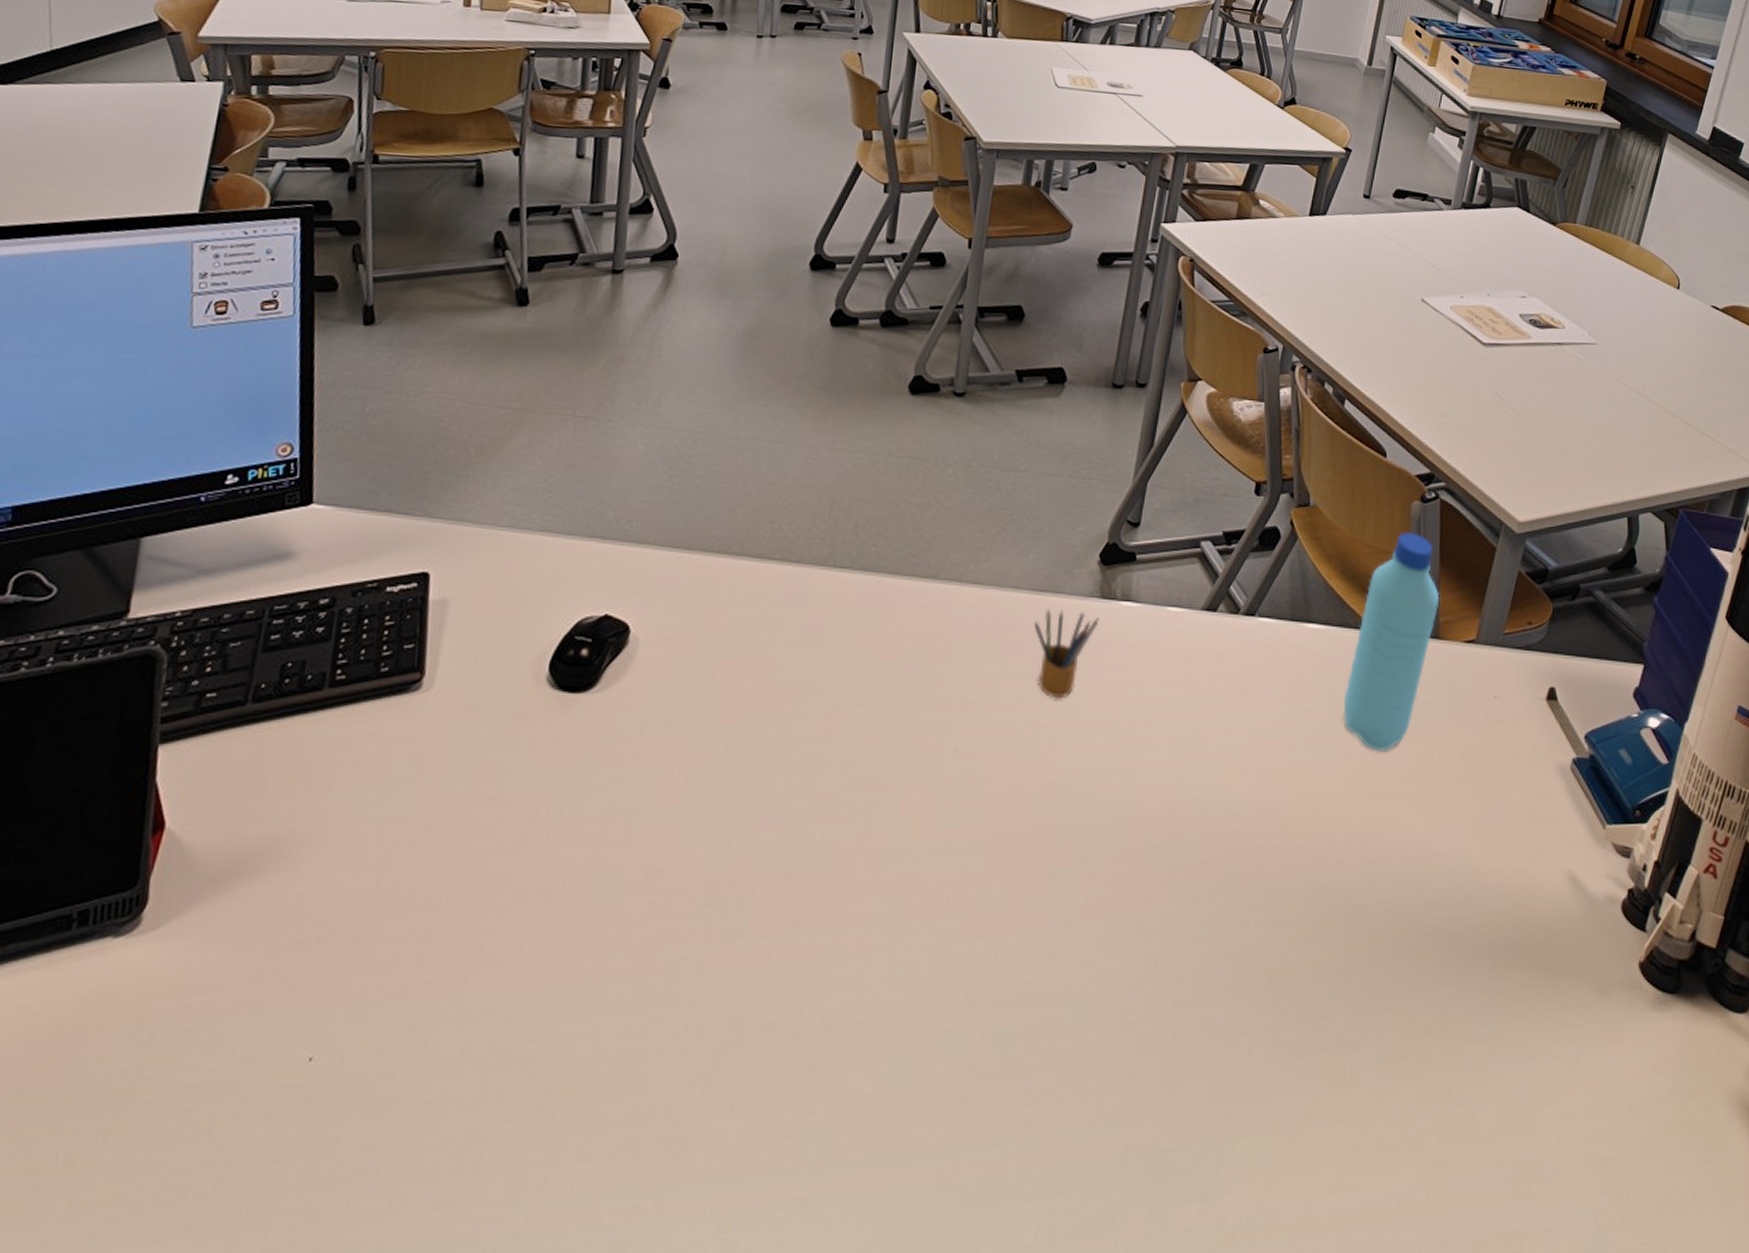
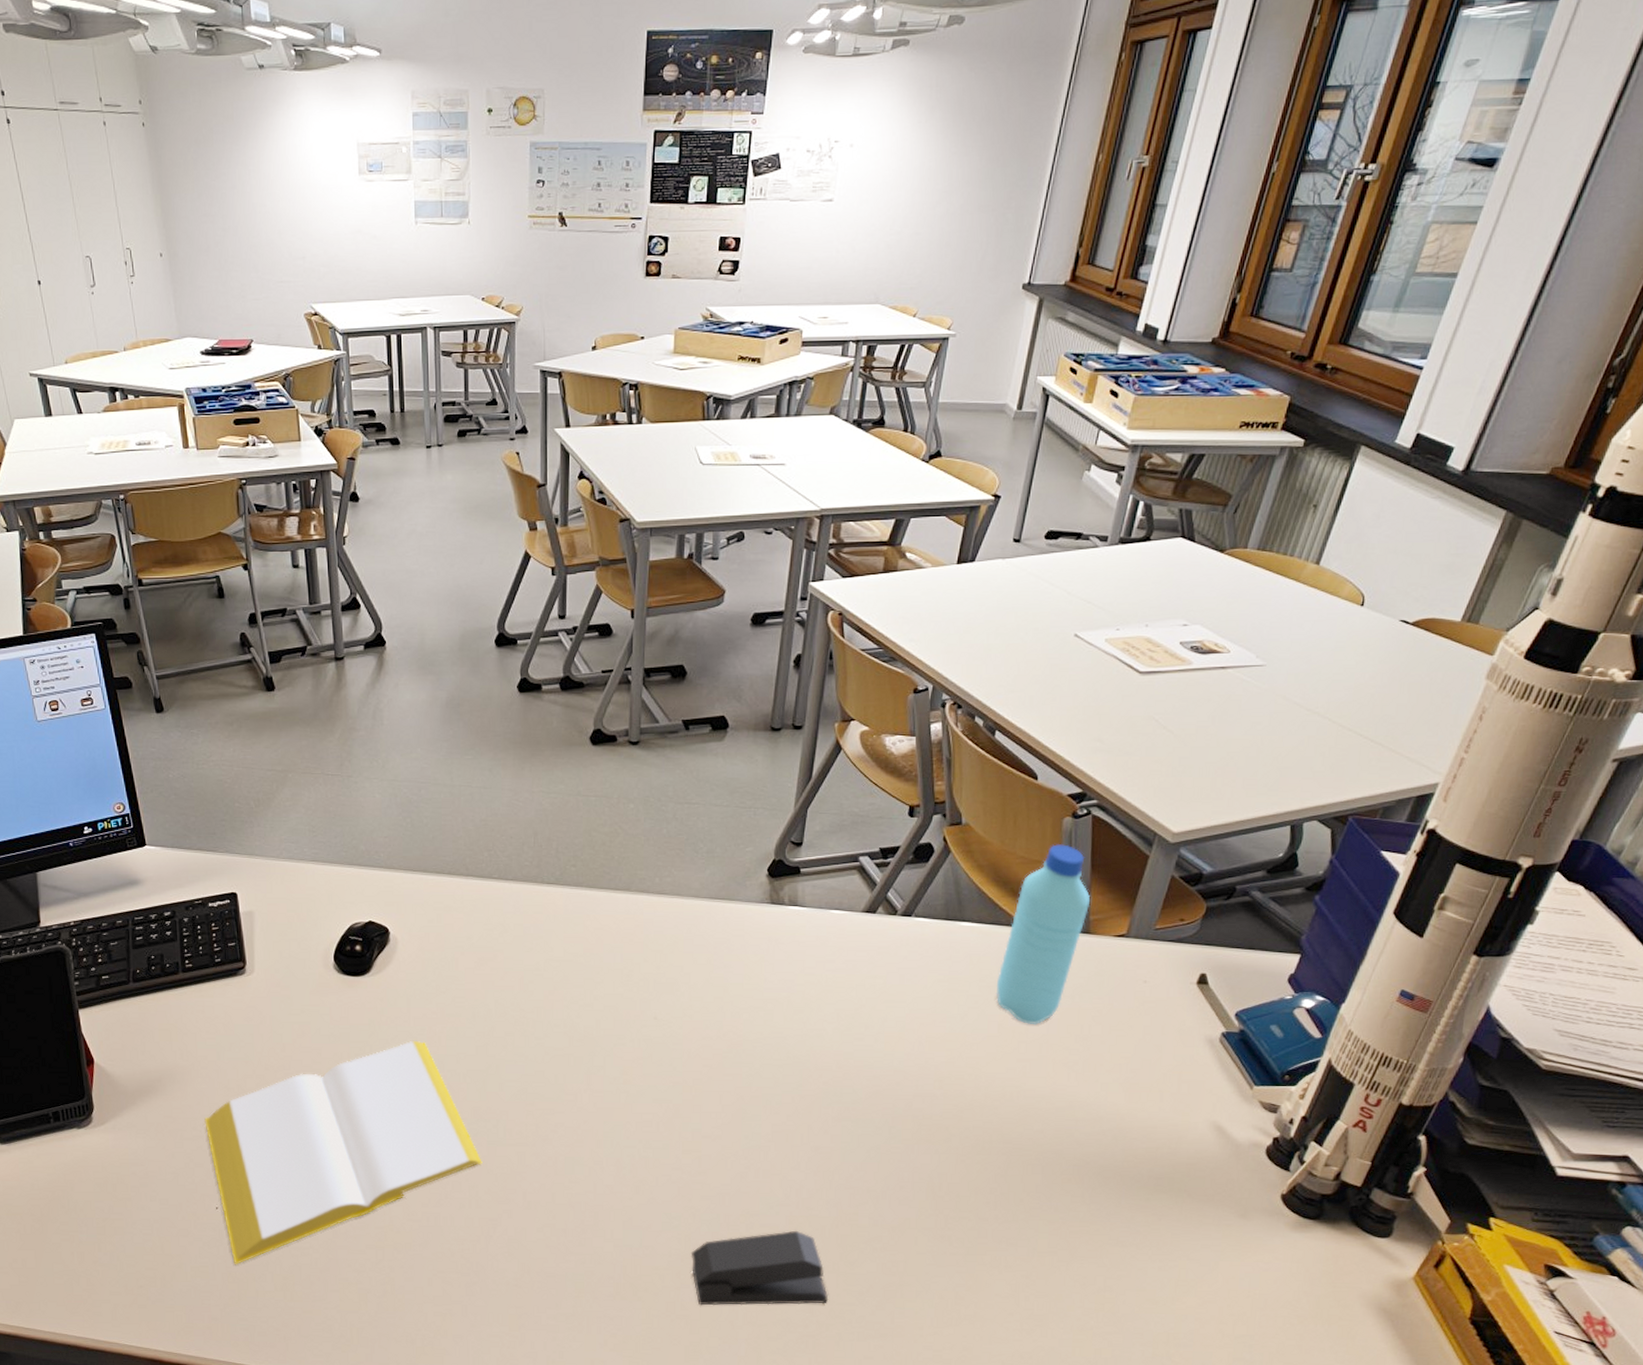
notepad: none [317,784,712,1155] -> present [204,1040,482,1265]
stapler: none [974,1044,1143,1168] -> present [691,1230,829,1306]
pencil box: present [1034,608,1099,699] -> none [714,912,770,982]

